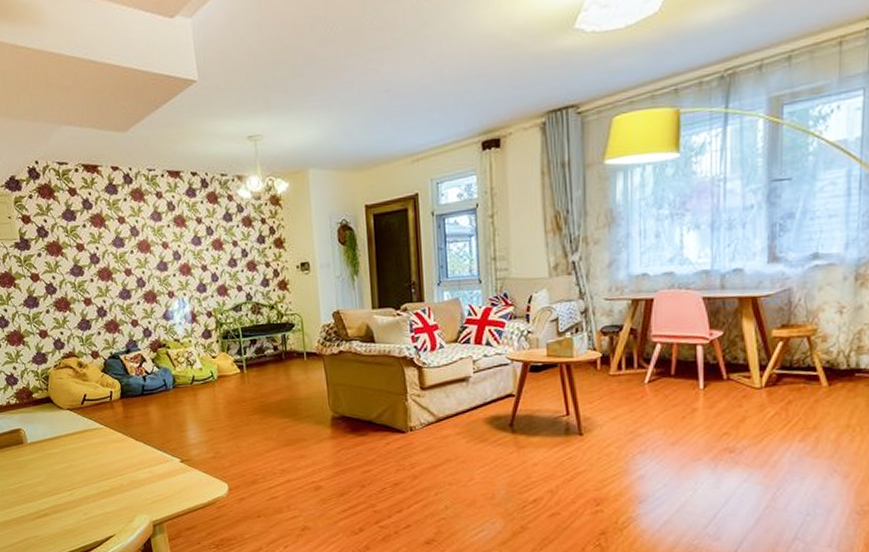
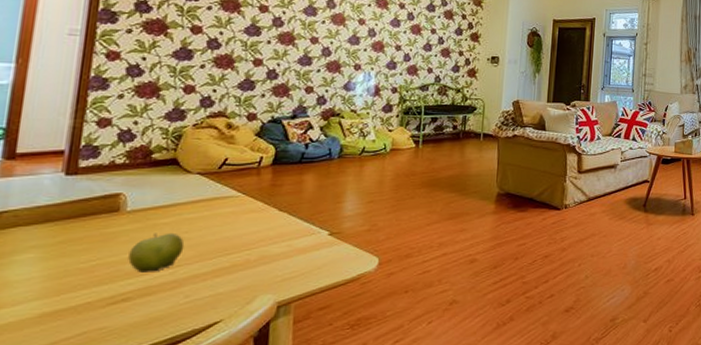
fruit: none [38,461,74,494] -> present [128,232,185,273]

